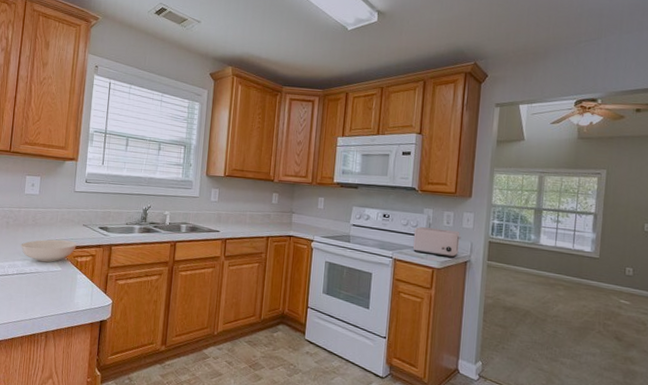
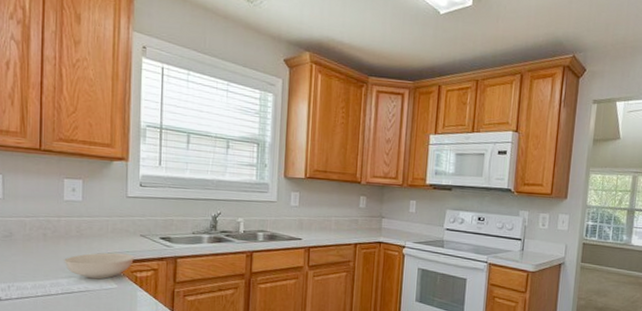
toaster: present [412,227,461,259] -> none [508,230,556,262]

